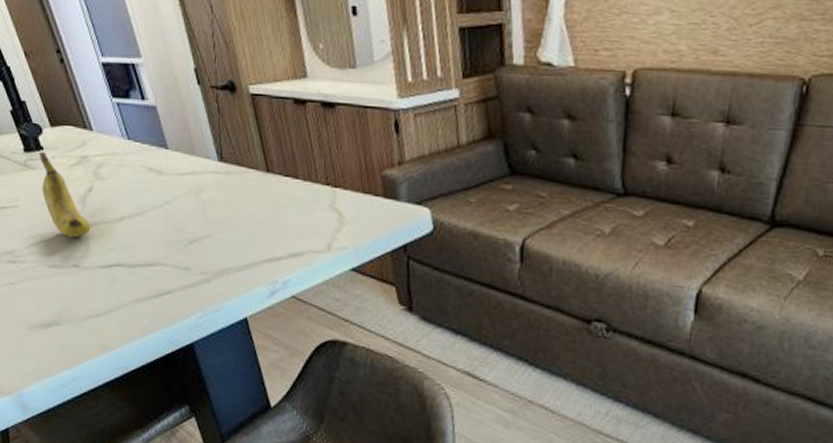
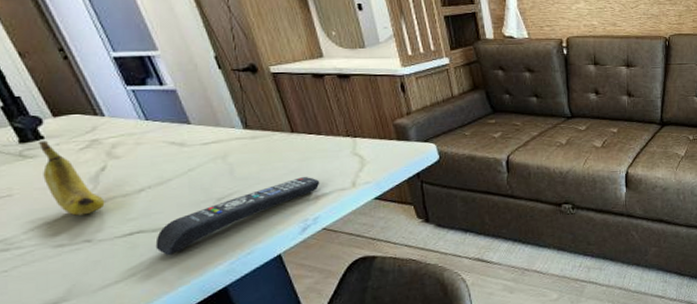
remote control: none [132,228,293,297] -> present [155,176,320,256]

